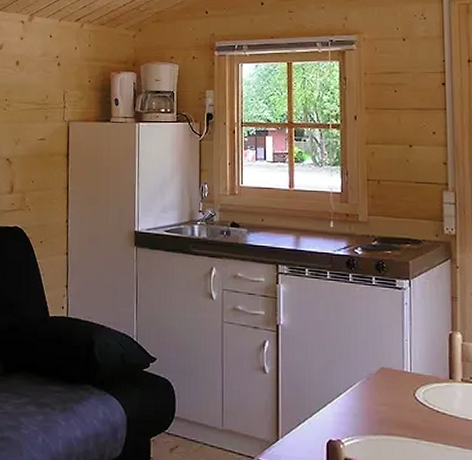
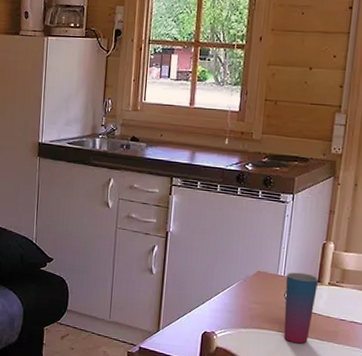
cup: none [413,367,451,453] -> present [283,272,319,344]

